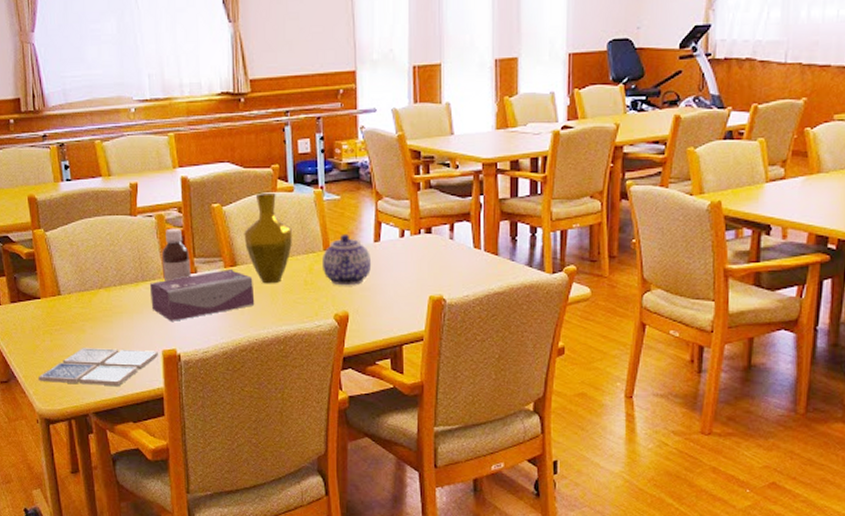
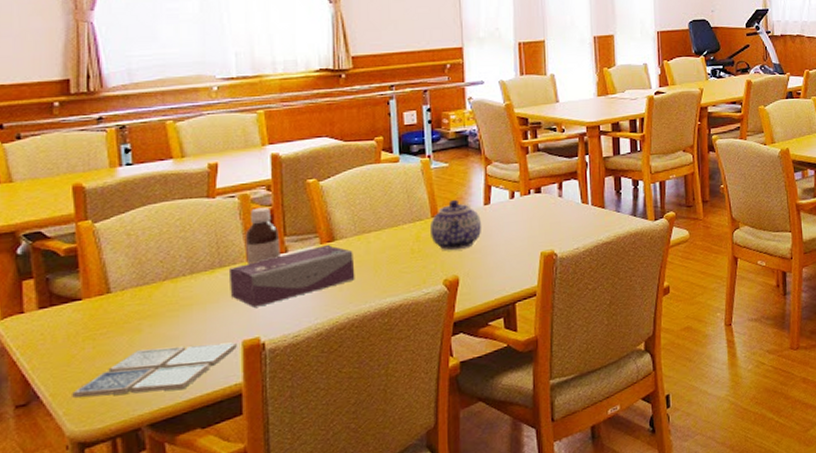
vase: present [244,192,292,284] -> none [343,164,397,257]

